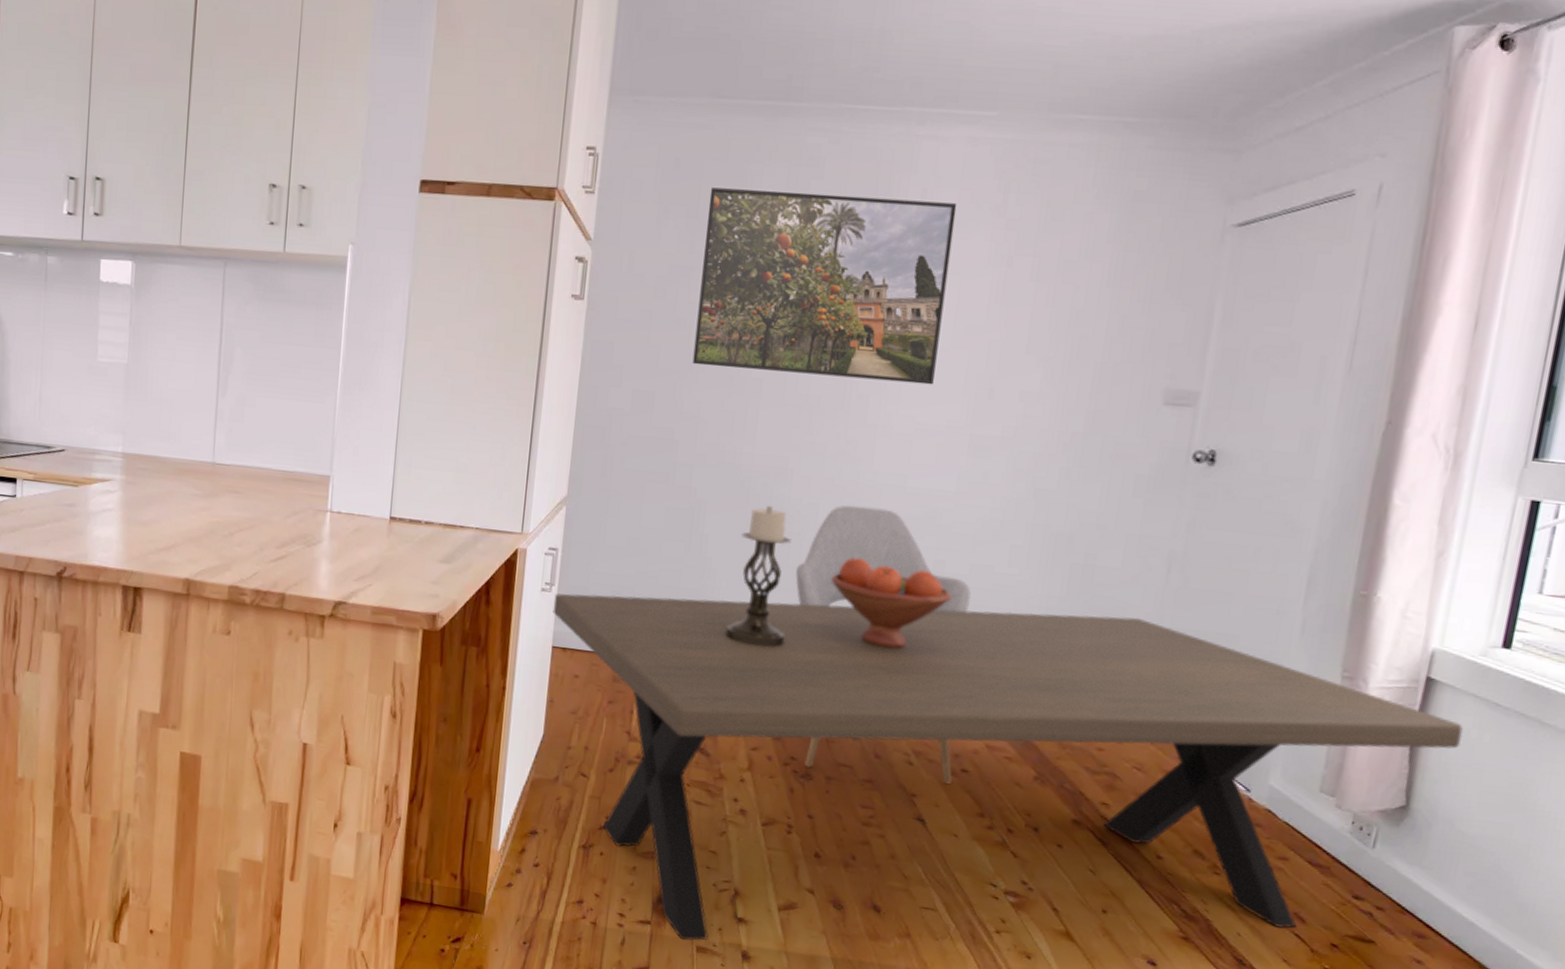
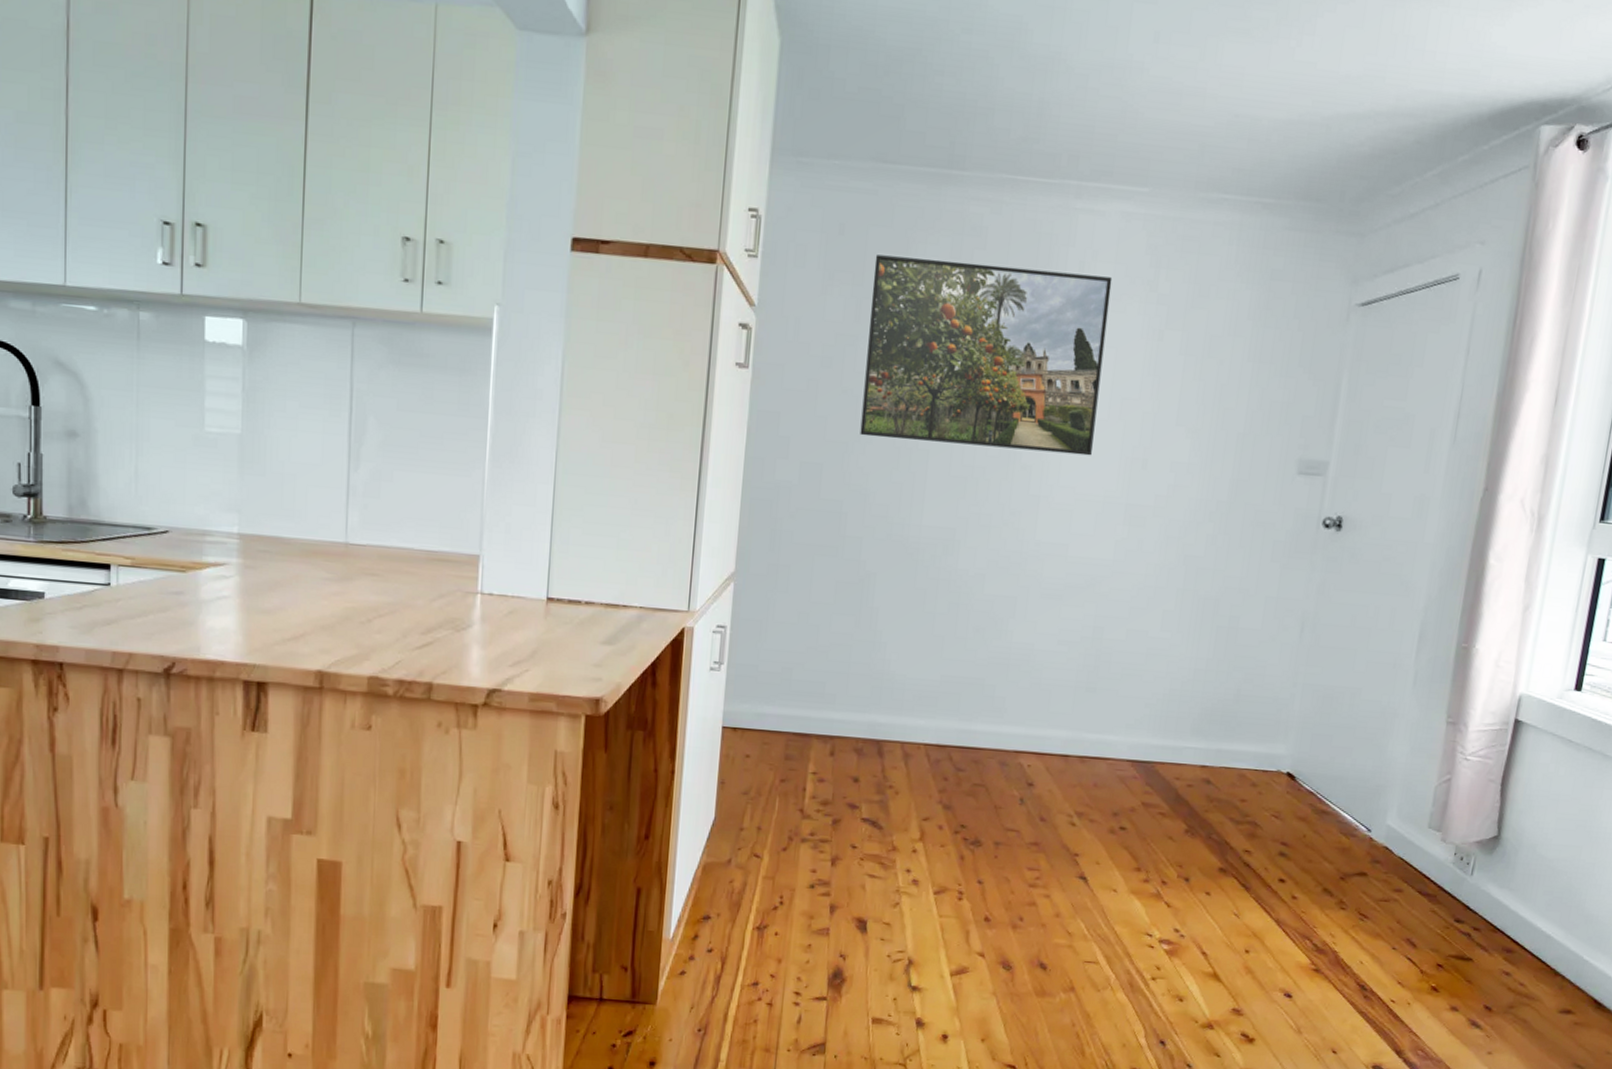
dining table: present [552,593,1464,941] -> none [722,672,1544,1014]
candle holder: present [725,505,791,648] -> none [896,576,959,719]
chair: present [795,505,972,785] -> none [963,575,1128,843]
fruit bowl: present [831,557,952,649] -> none [997,626,1110,714]

